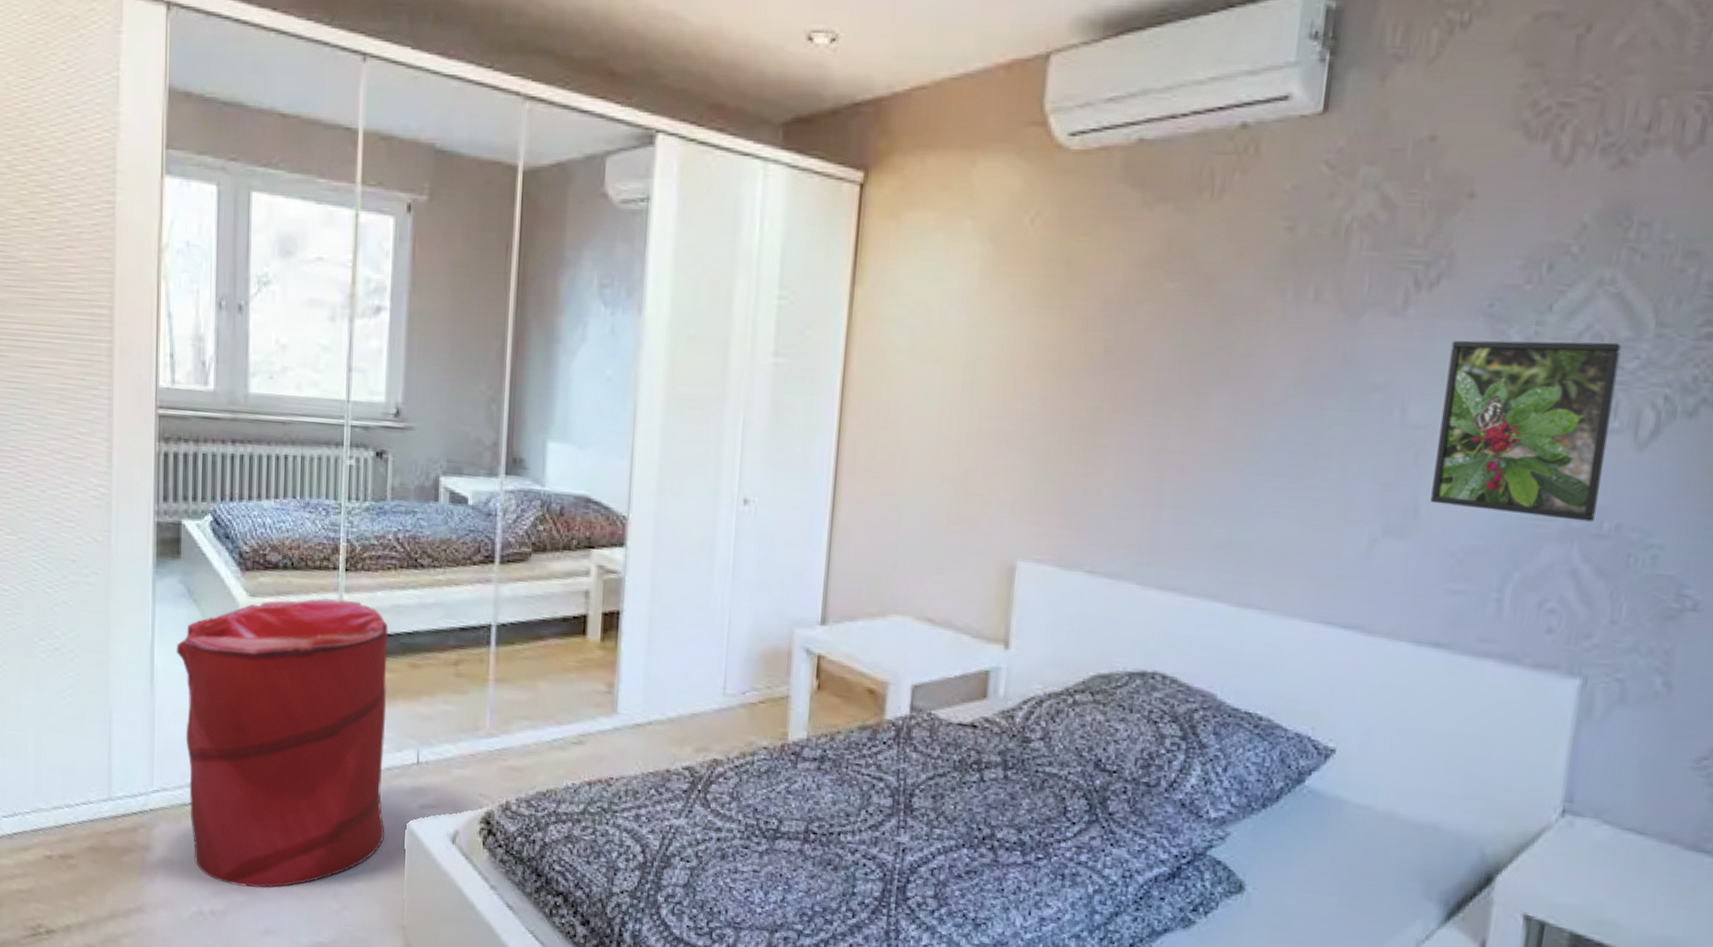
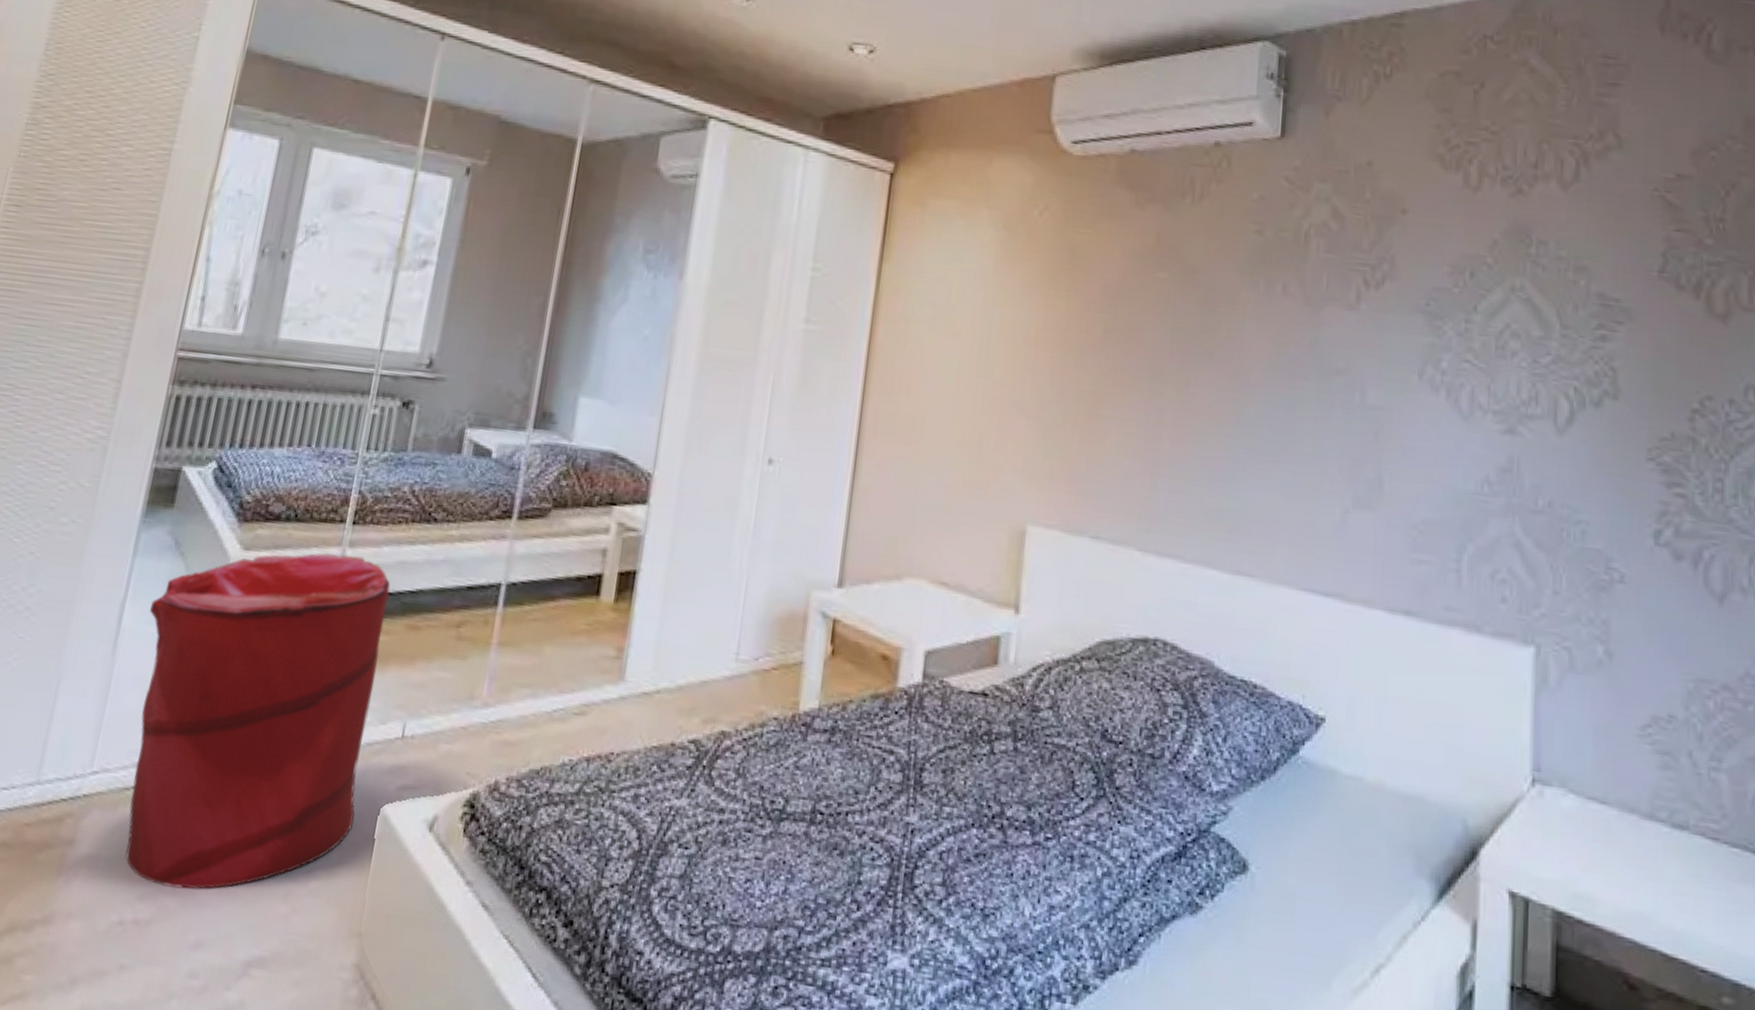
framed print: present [1431,340,1622,522] -> none [1392,333,1536,499]

